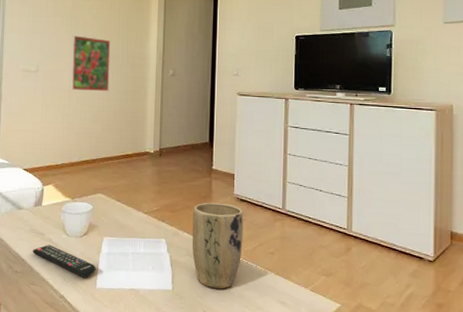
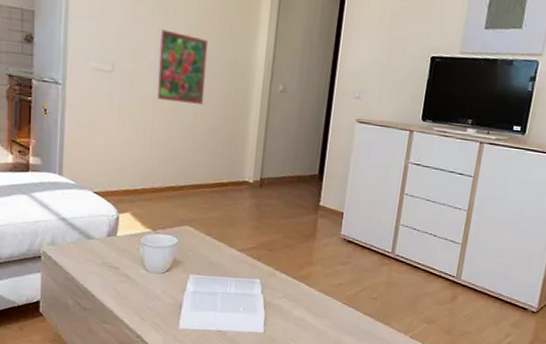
remote control: present [32,244,96,278] -> none [104,280,179,318]
plant pot: present [192,202,244,289] -> none [289,242,349,334]

